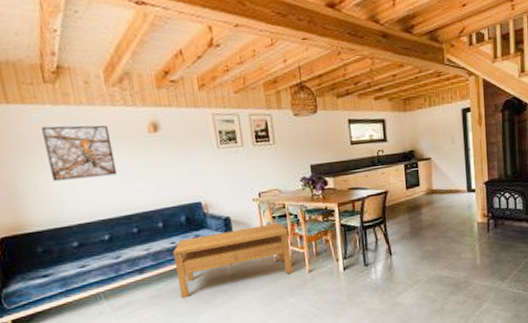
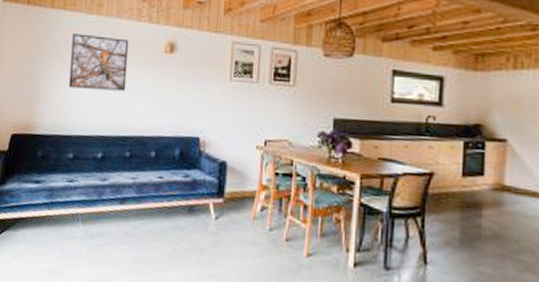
coffee table: present [172,222,292,299] -> none [155,176,291,251]

